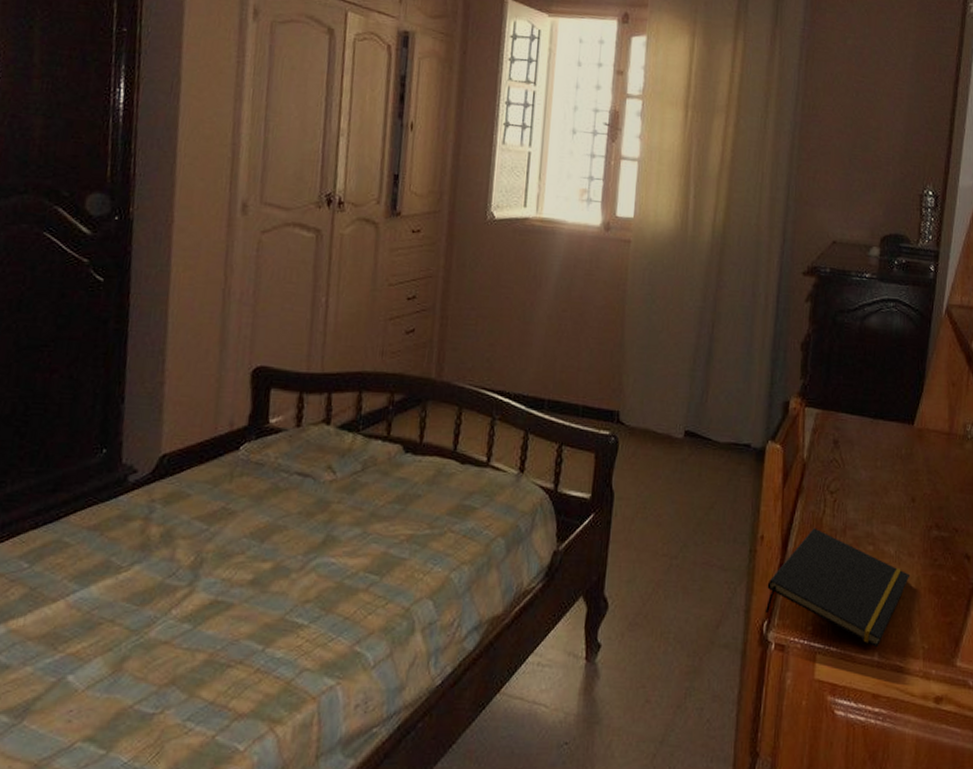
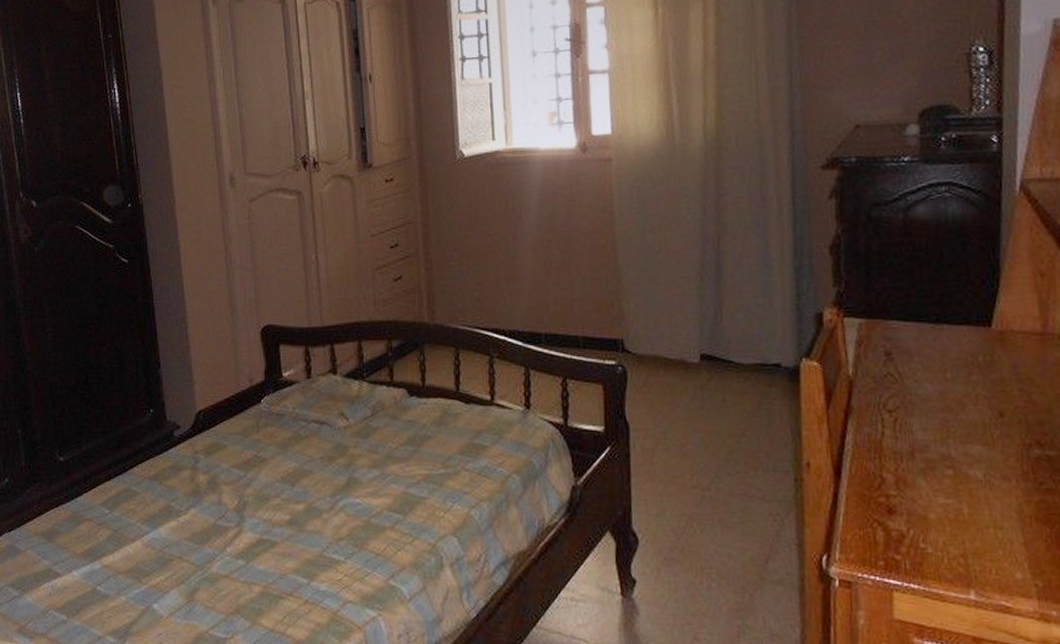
notepad: present [764,527,911,648] -> none [821,451,1008,585]

